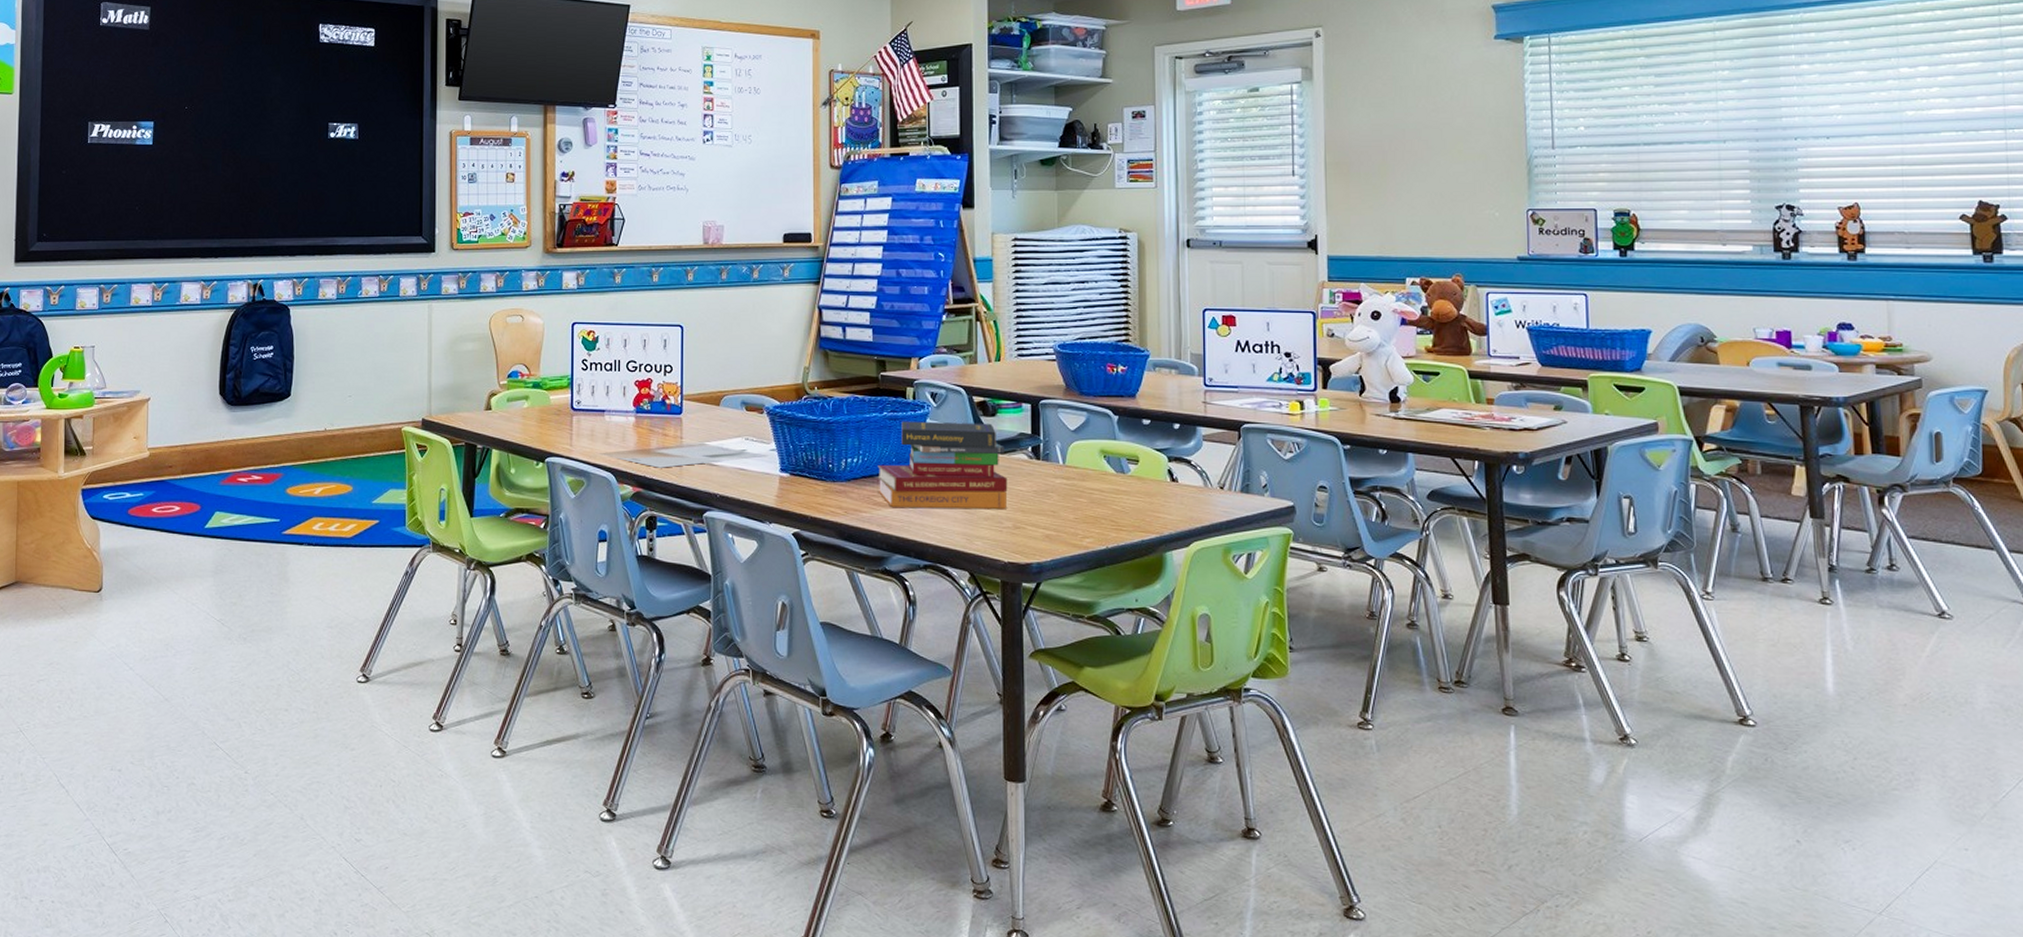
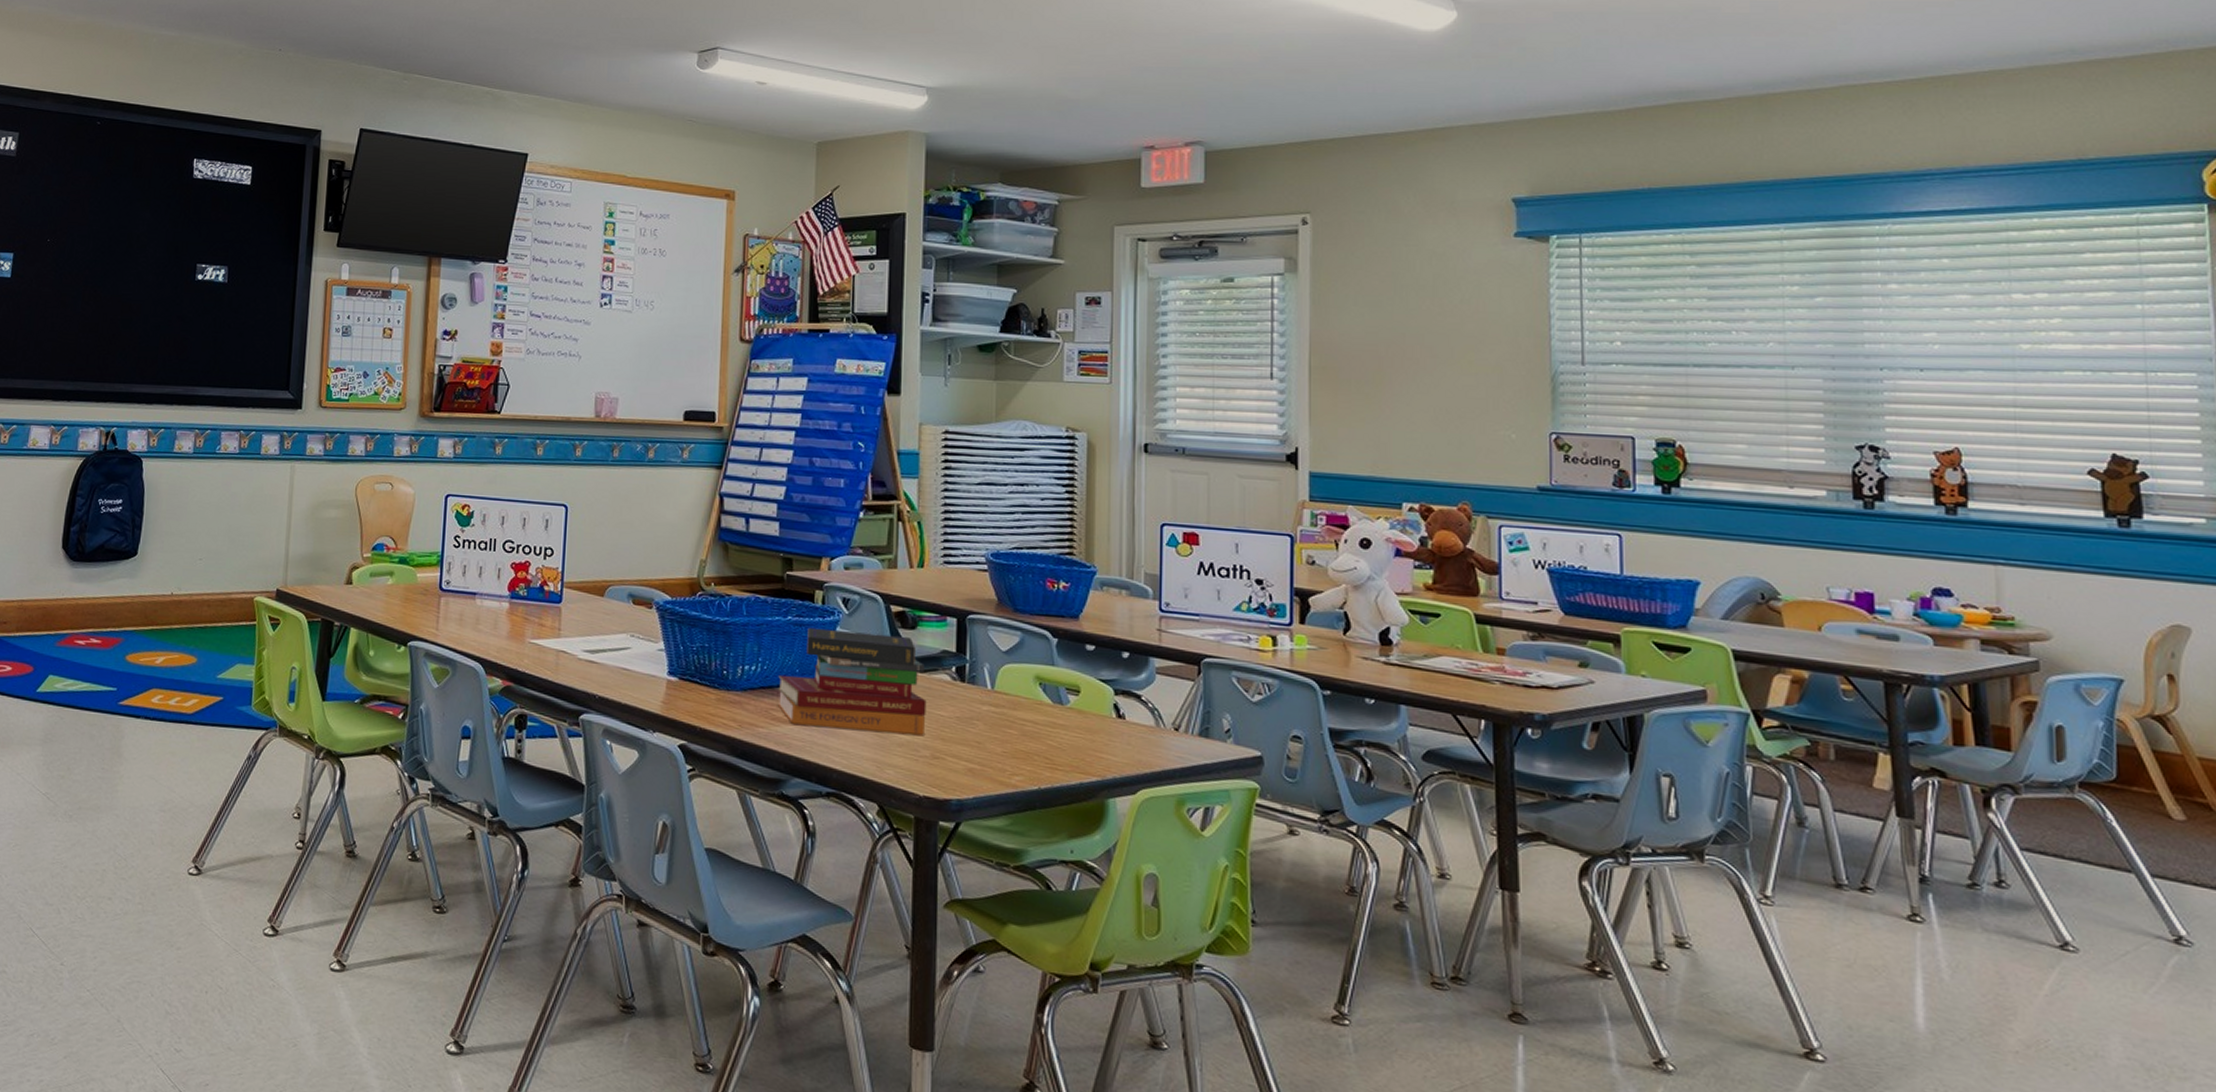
paper: present [596,442,768,468] -> none [464,636,655,662]

